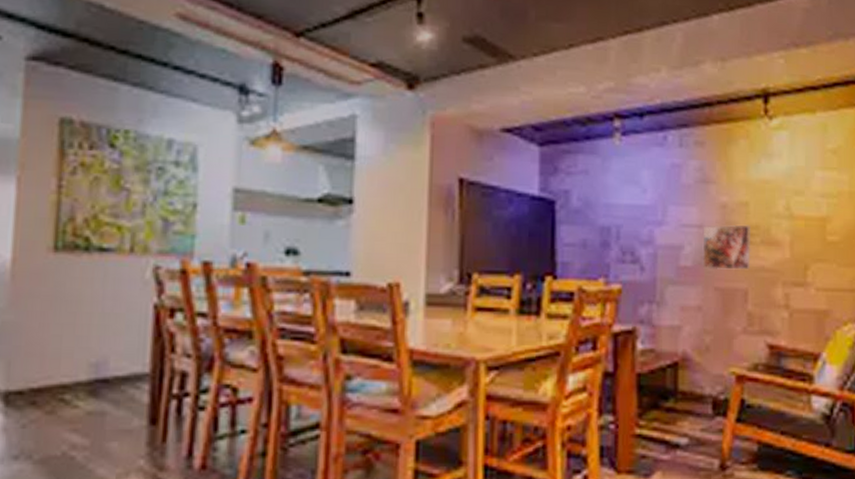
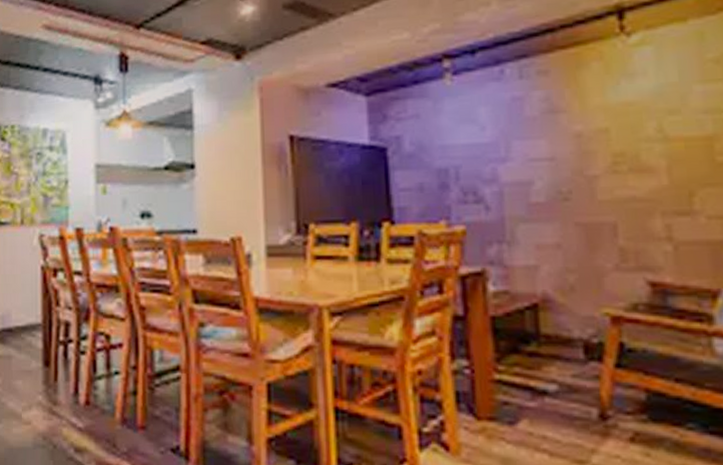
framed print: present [702,225,751,270] -> none [556,153,619,205]

